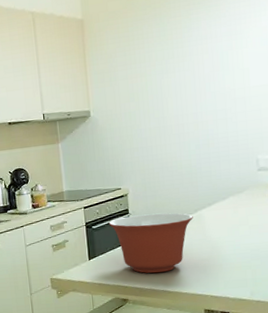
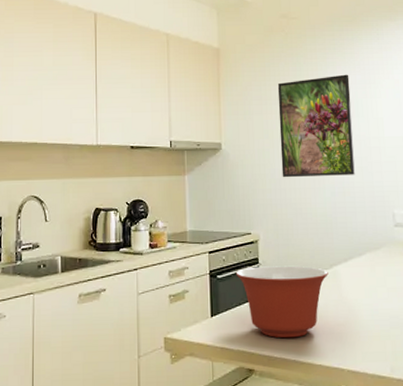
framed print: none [141,28,219,137] -> present [277,74,355,178]

